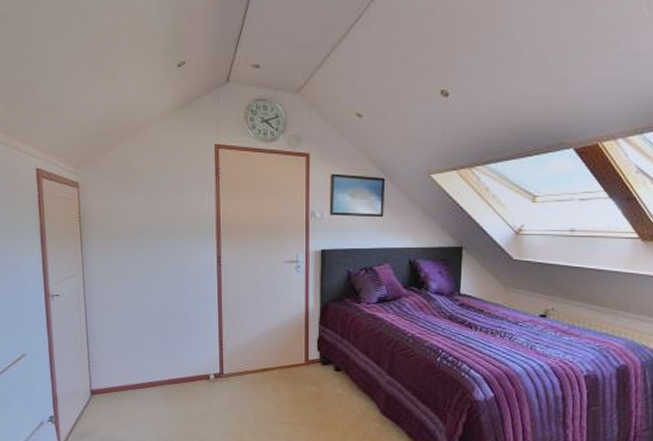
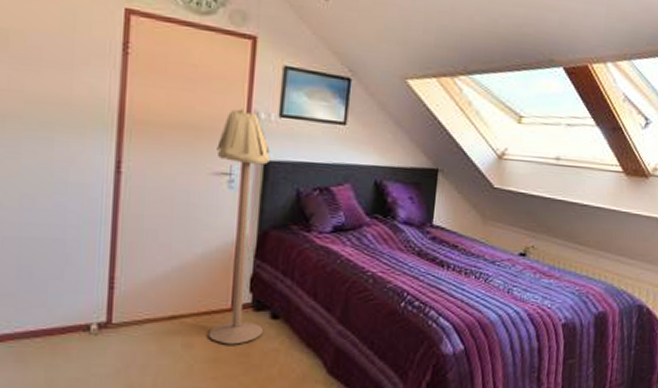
floor lamp: none [286,211,330,390] -> present [208,109,271,345]

